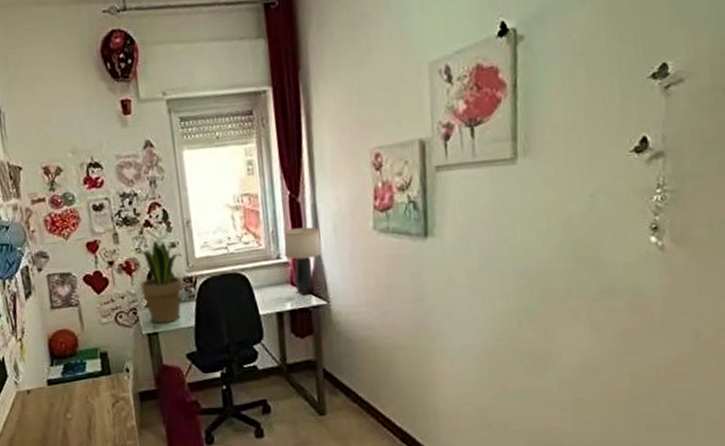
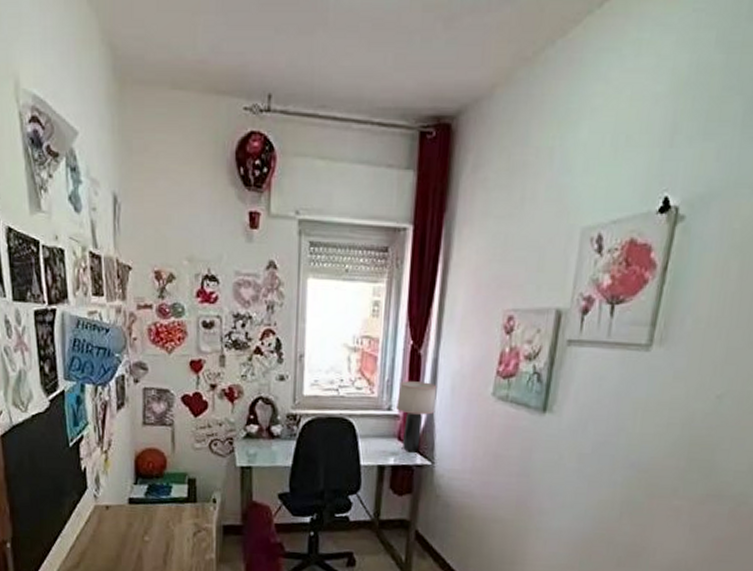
potted plant: present [137,241,183,324] -> none [241,370,291,460]

